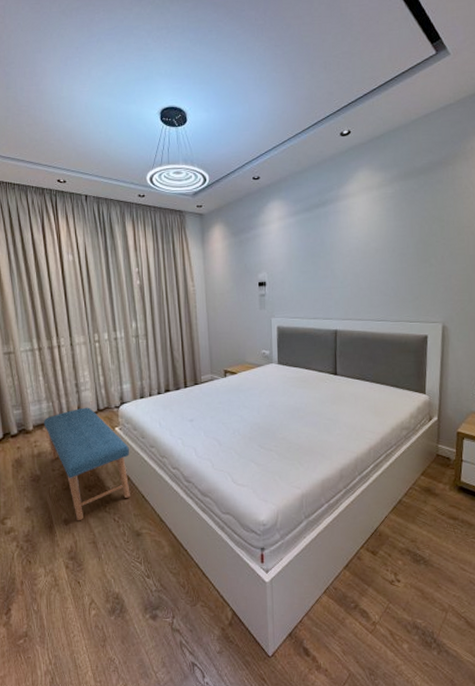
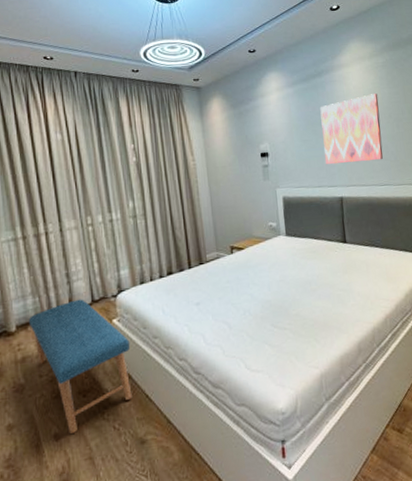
wall art: none [321,226,383,297] -> present [320,93,383,165]

